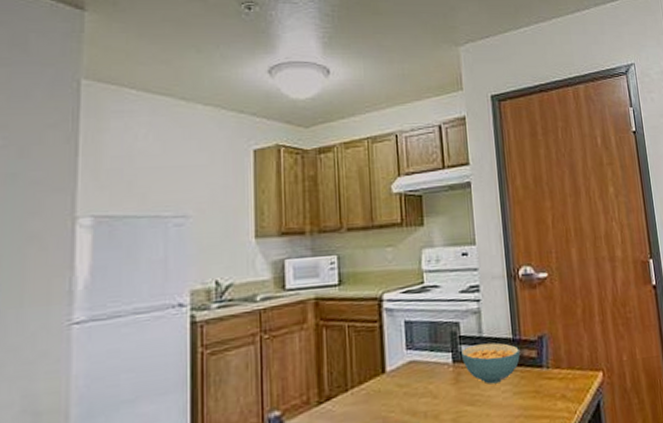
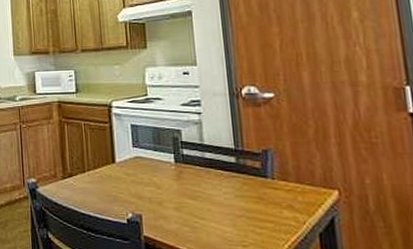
cereal bowl: present [461,342,520,385] -> none [183,150,242,185]

